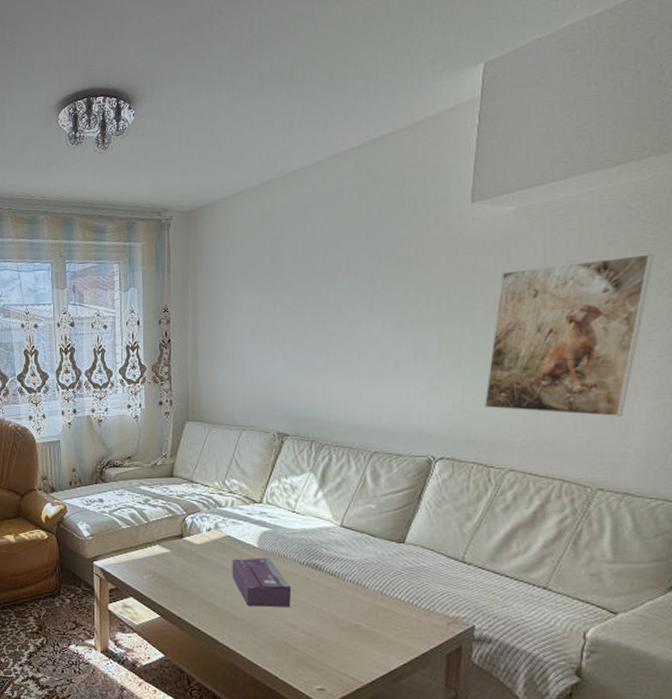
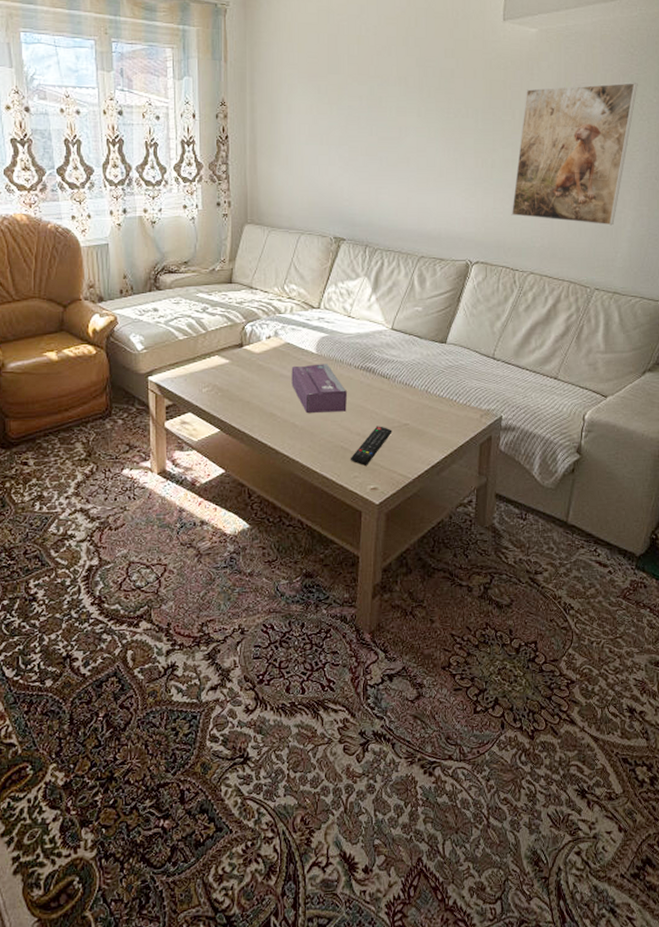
remote control: none [295,625,342,665] -> present [351,426,393,466]

